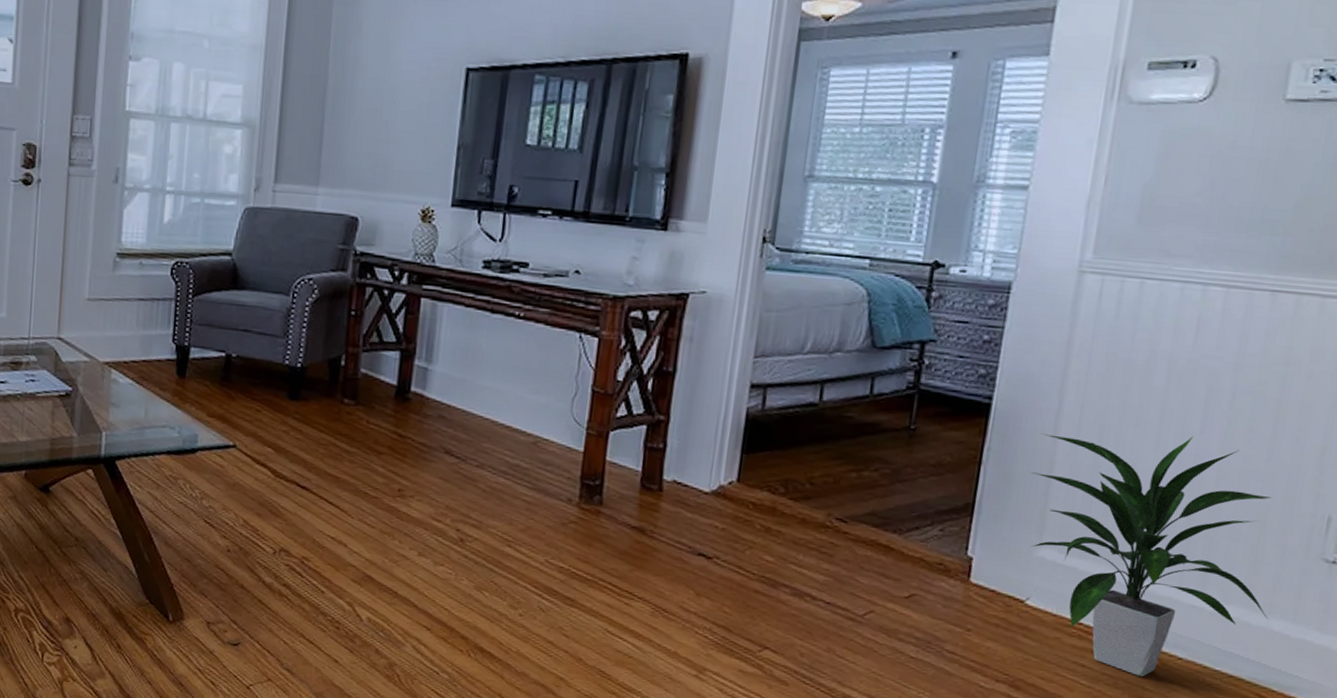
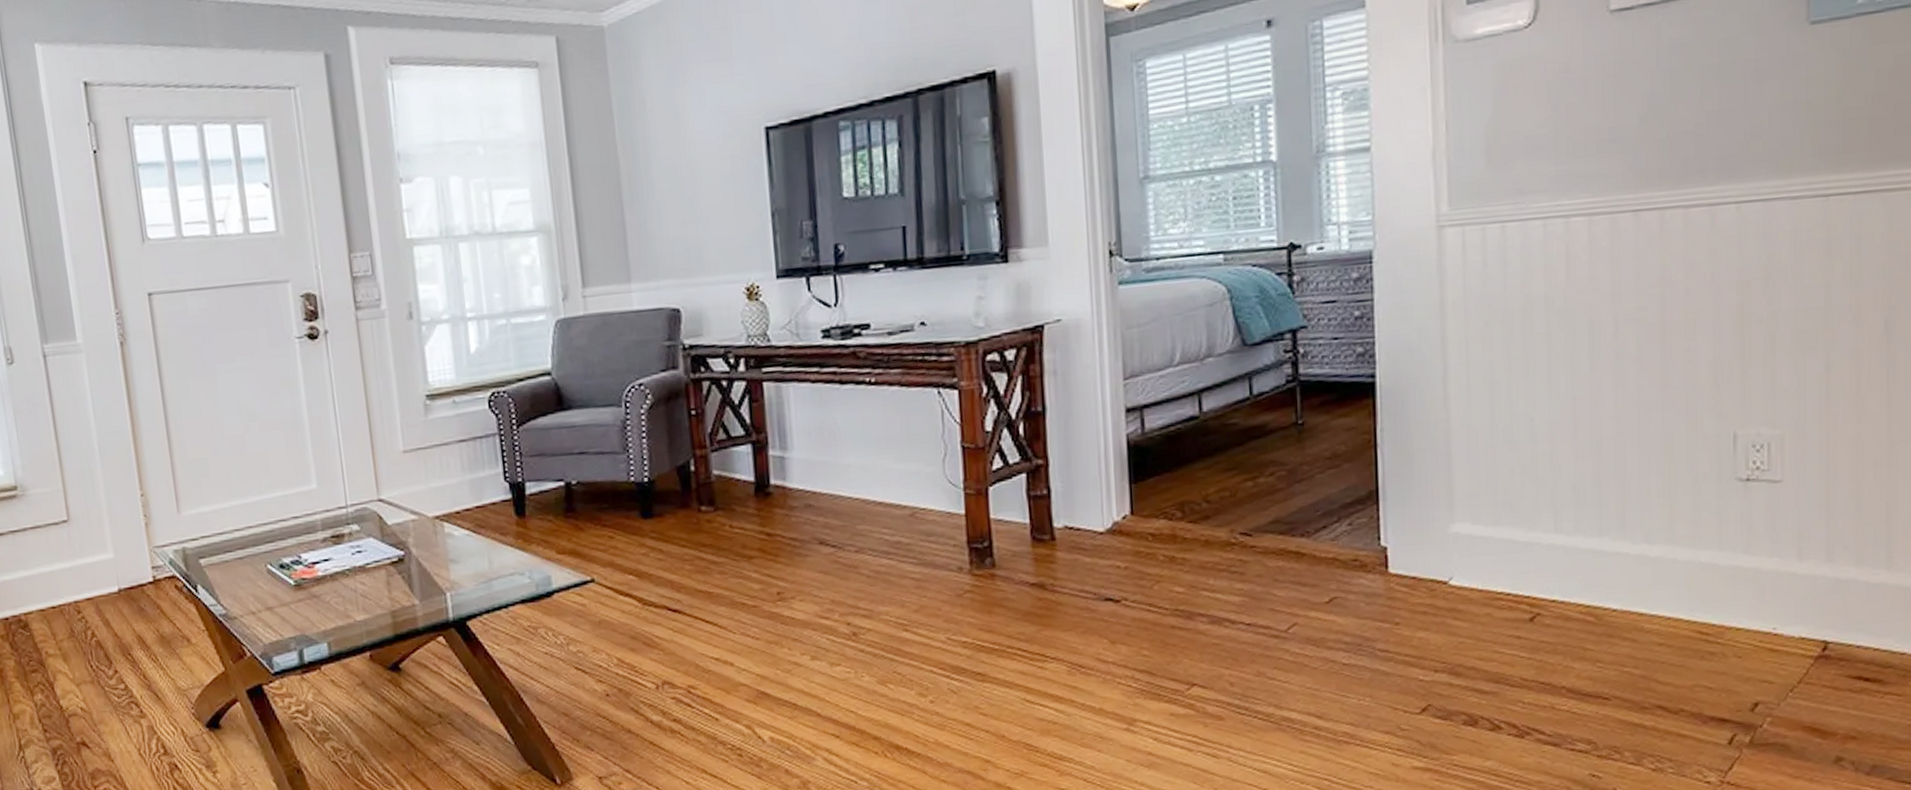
indoor plant: present [1031,433,1272,677] -> none [1429,377,1695,637]

